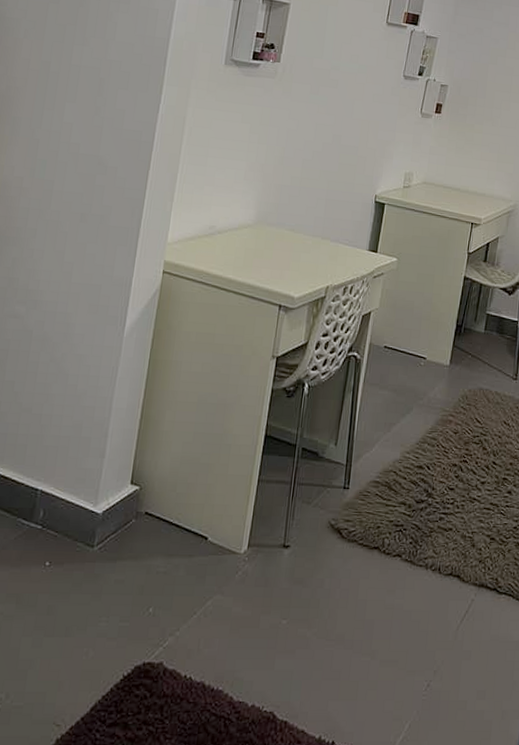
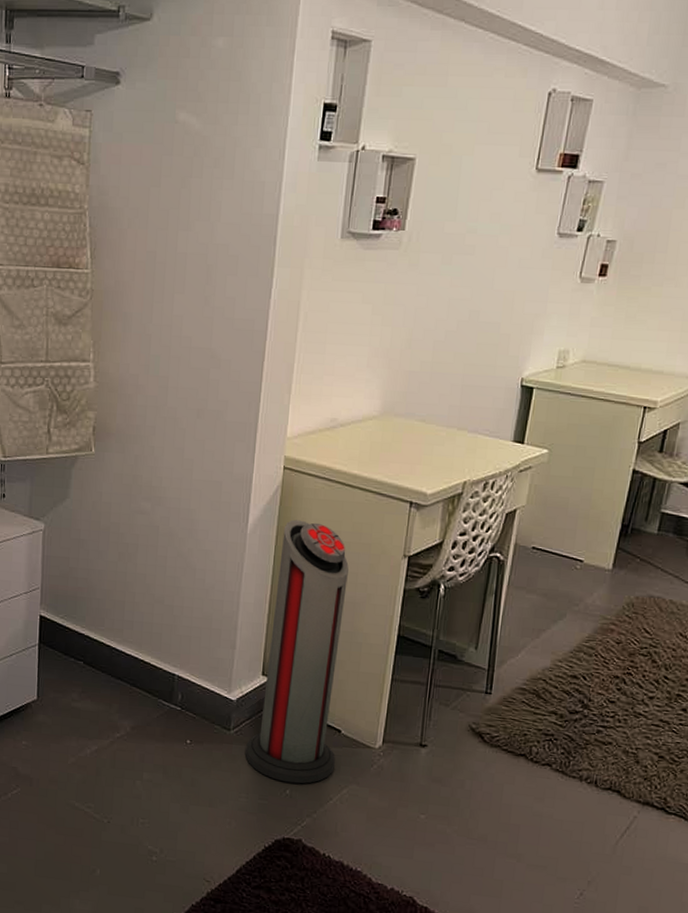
air purifier: none [108,322,221,600] -> present [245,519,349,784]

